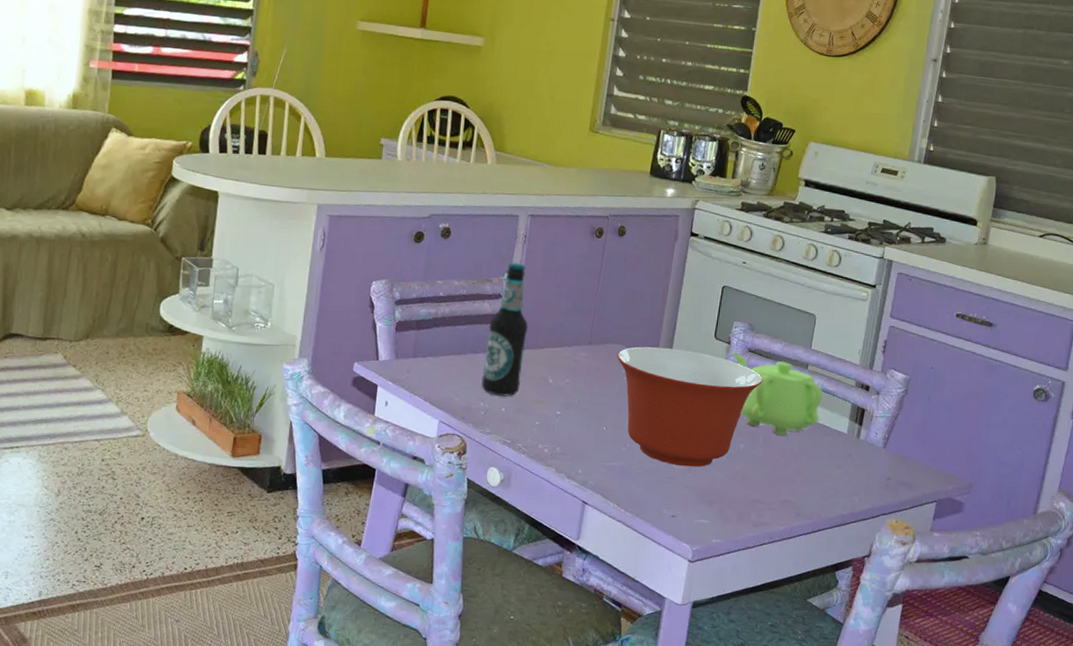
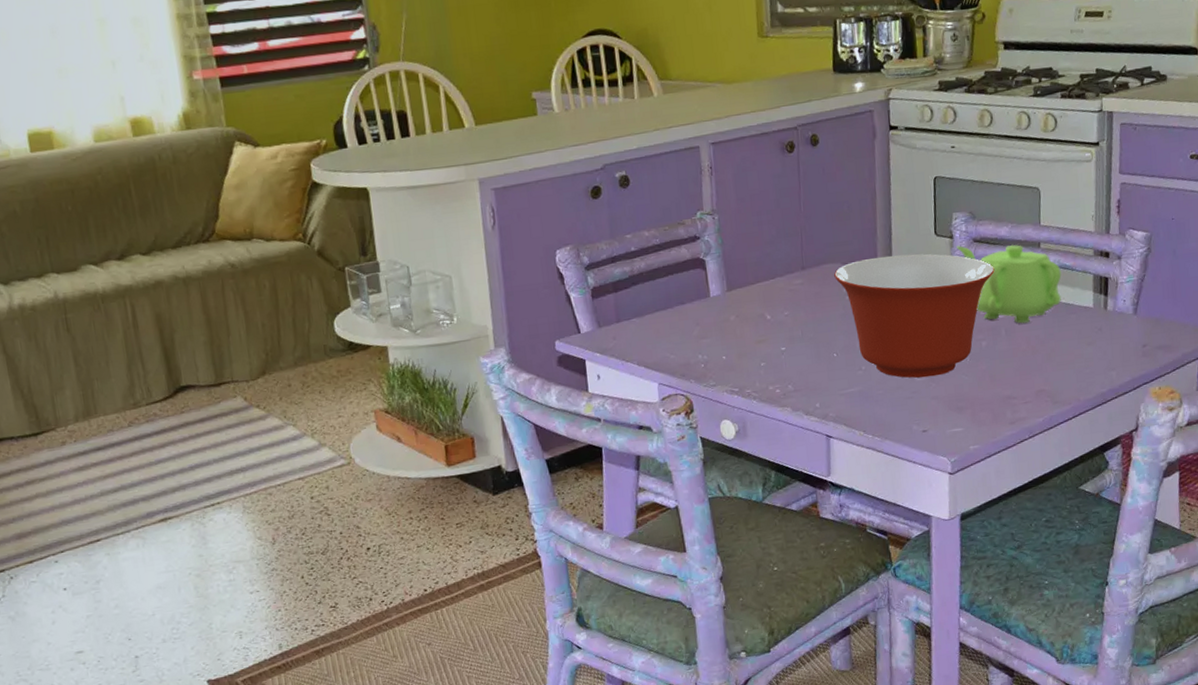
bottle: present [481,262,528,397] -> none [690,197,737,345]

